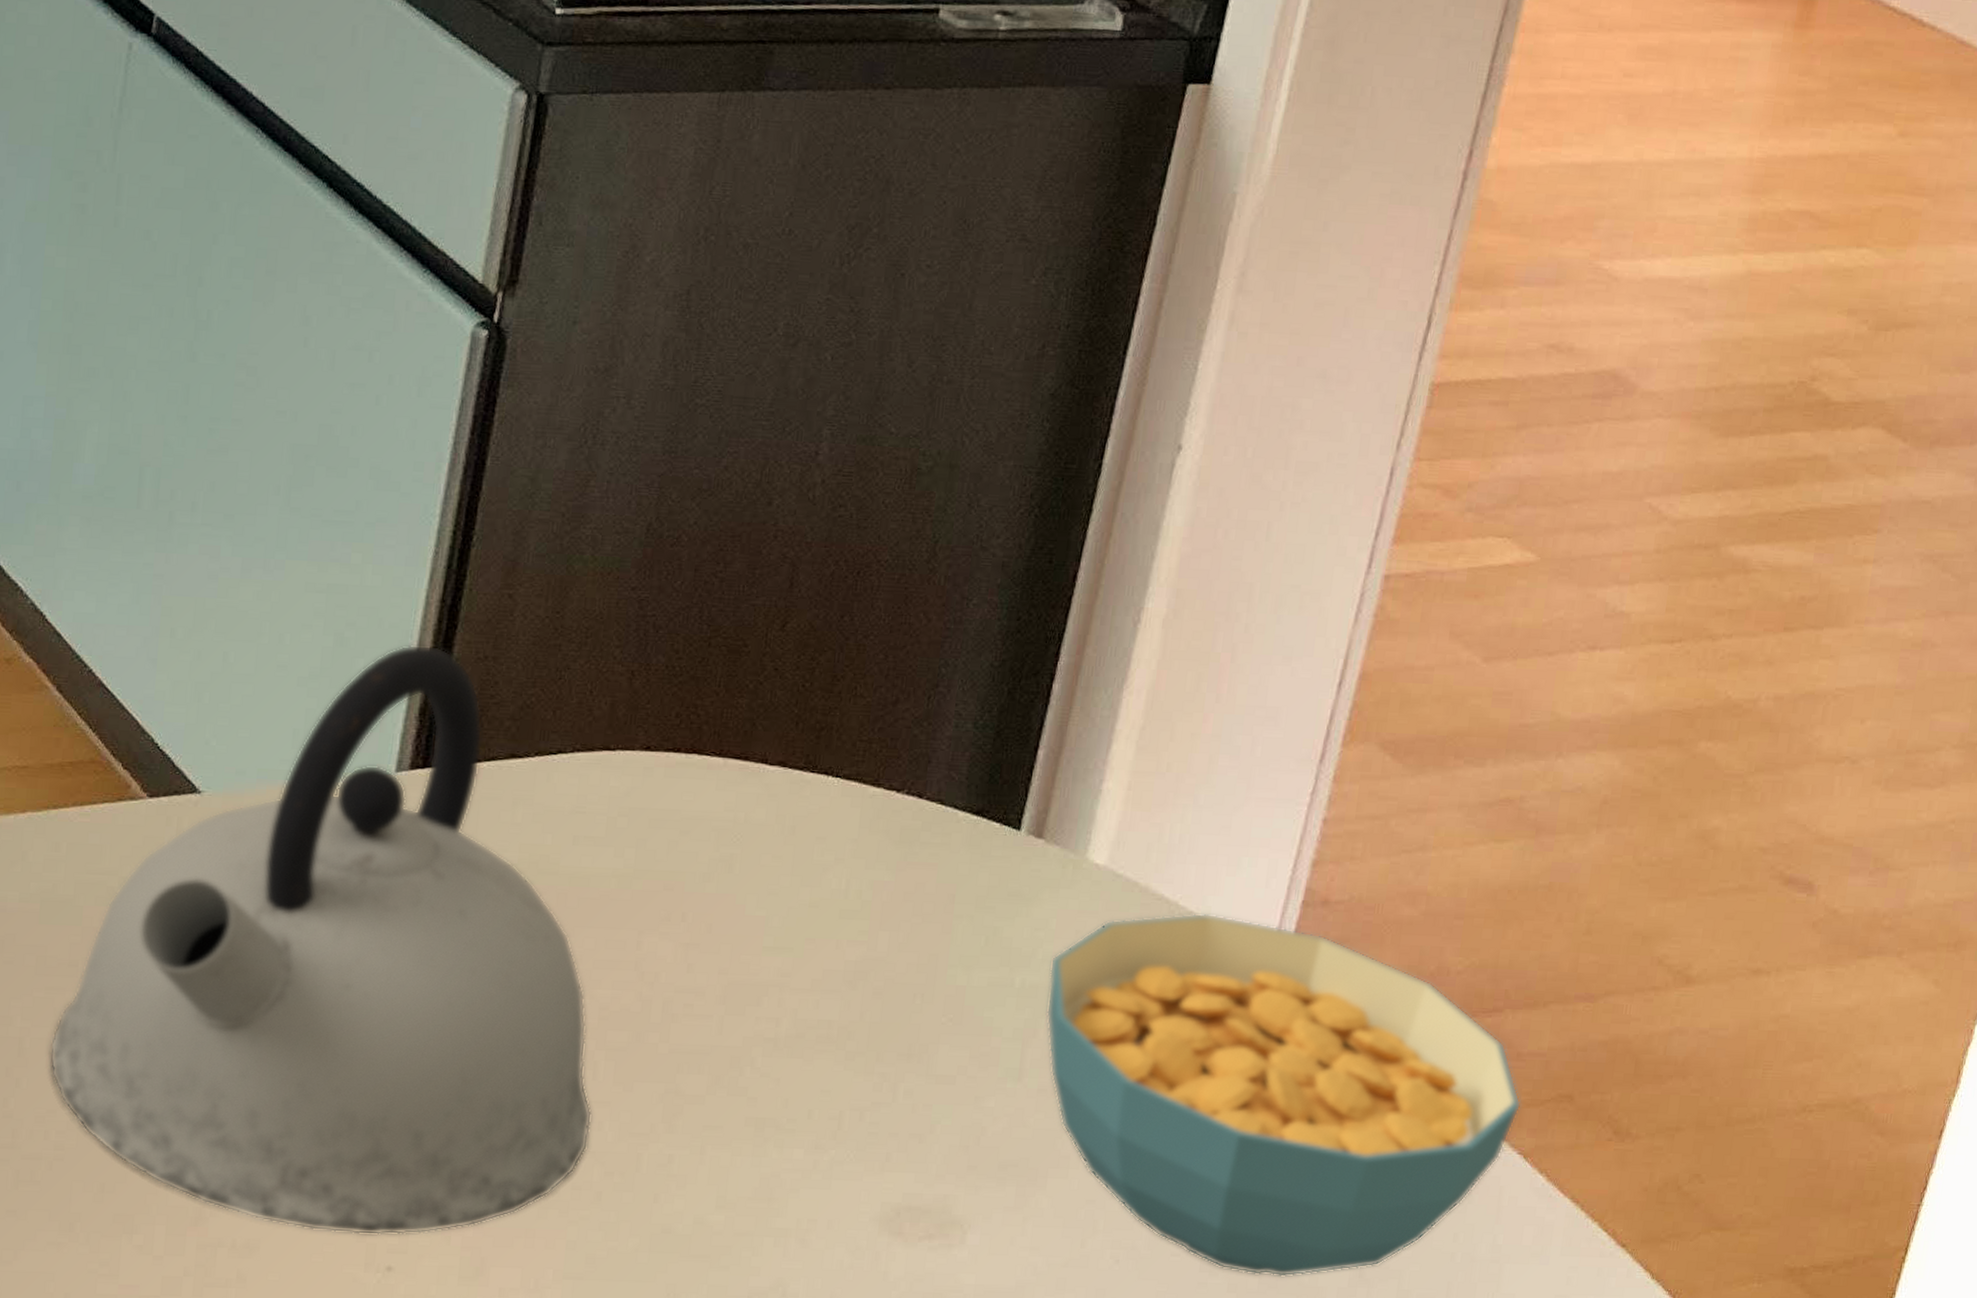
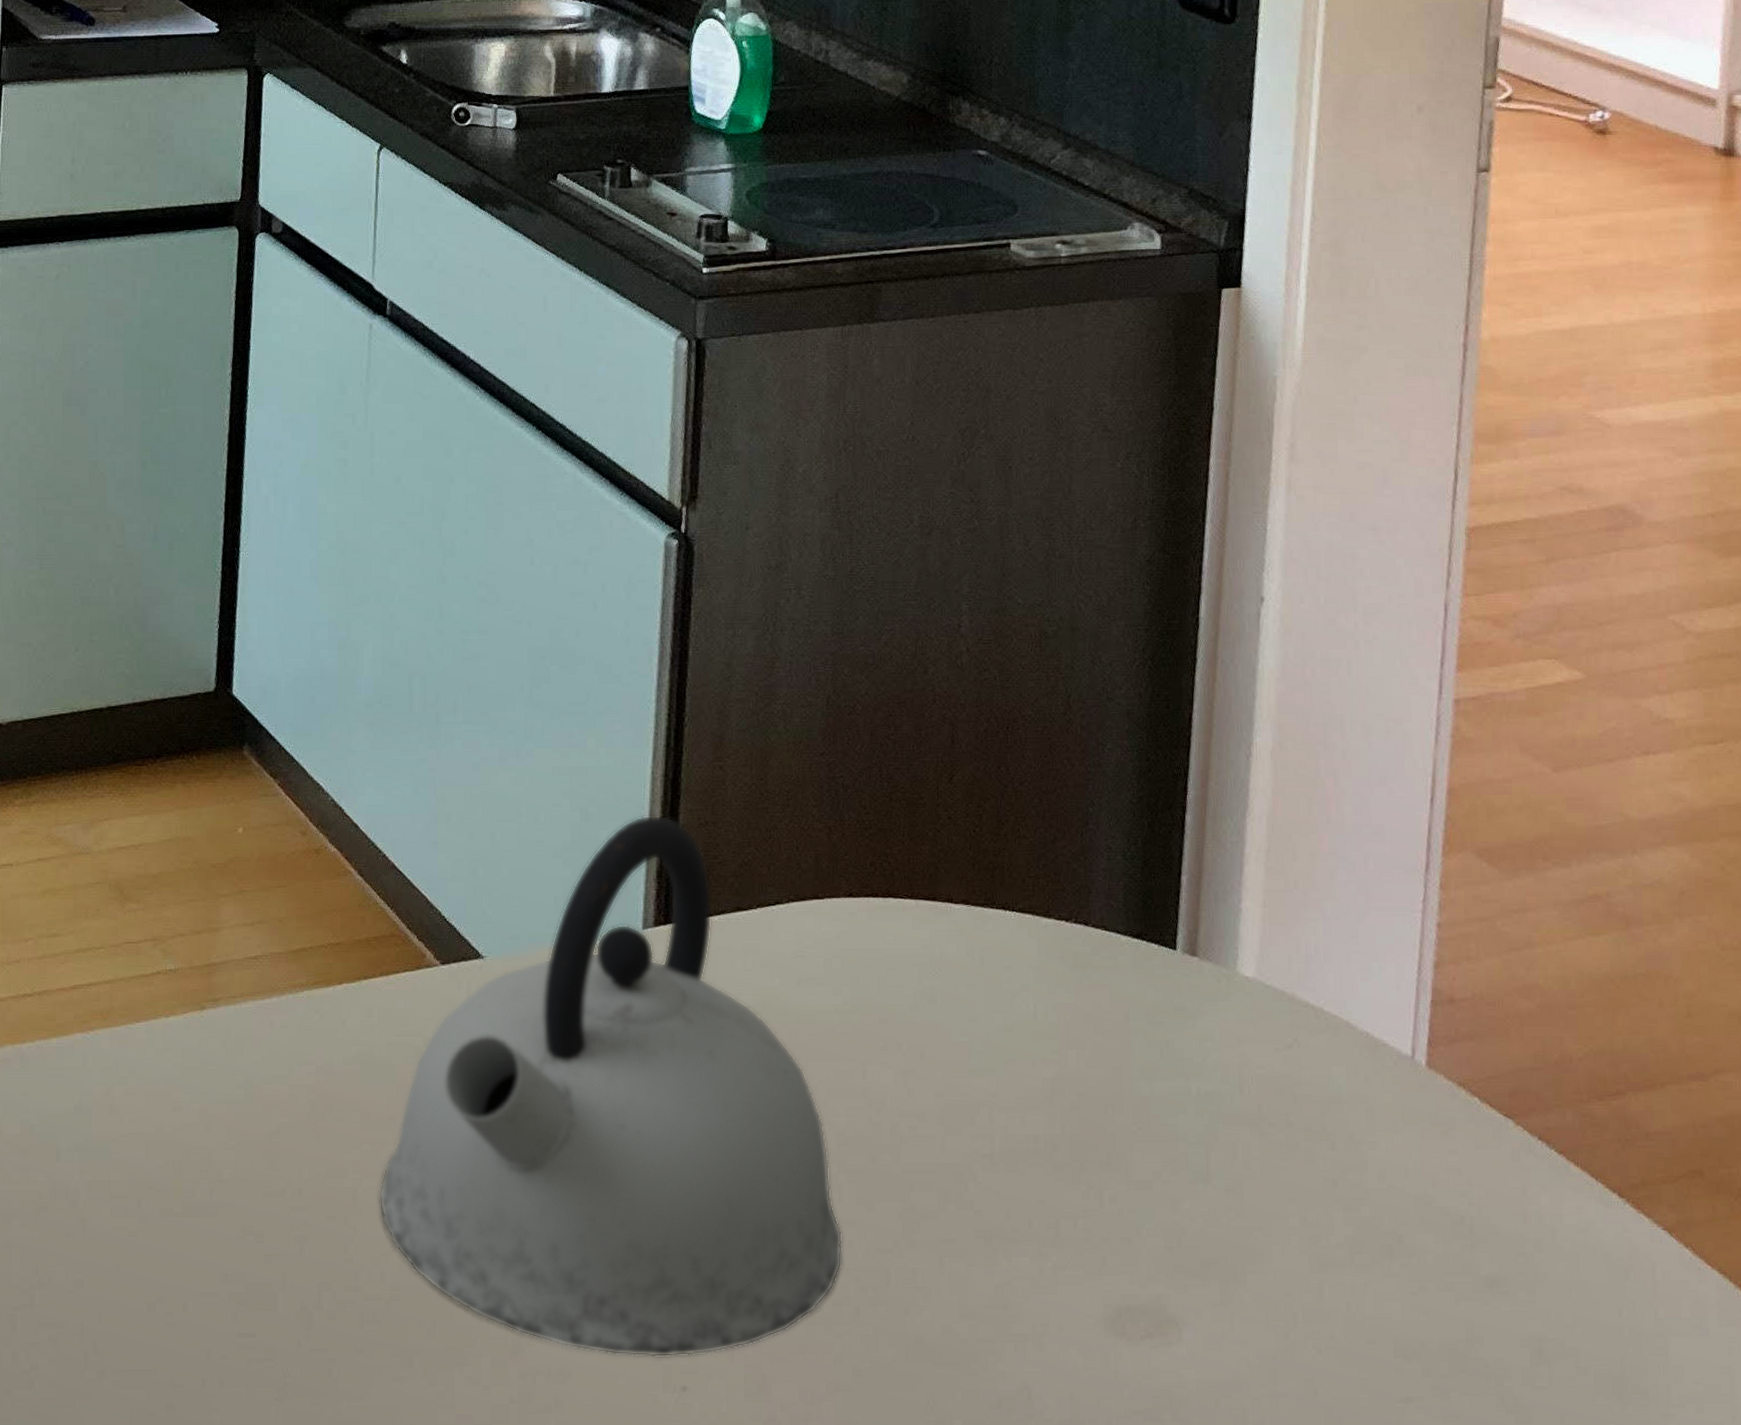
cereal bowl: present [1045,913,1522,1278] -> none [1219,1017,1658,1360]

